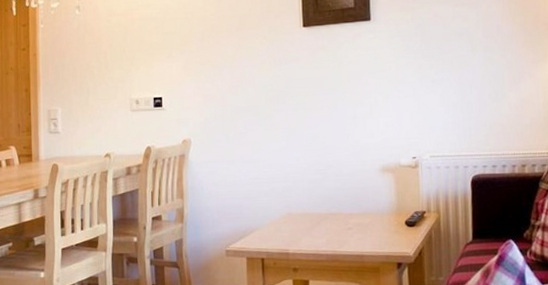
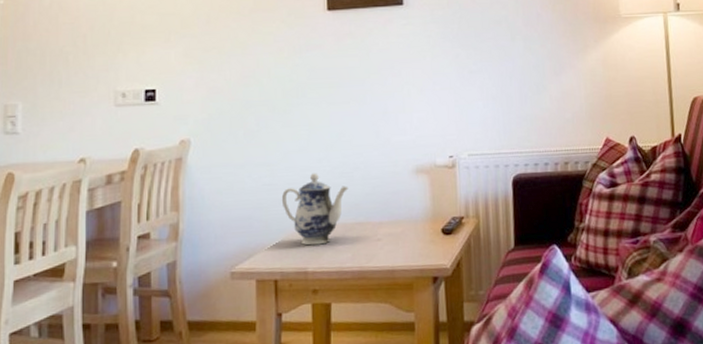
teapot: none [266,169,323,231] -> present [281,173,349,246]

